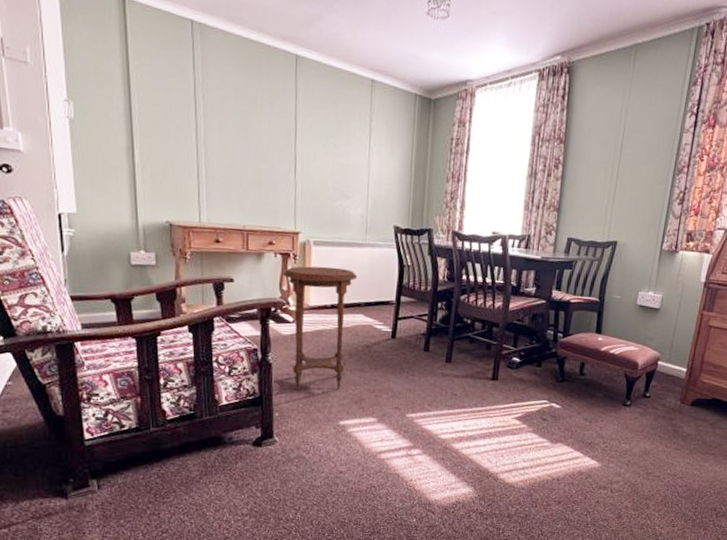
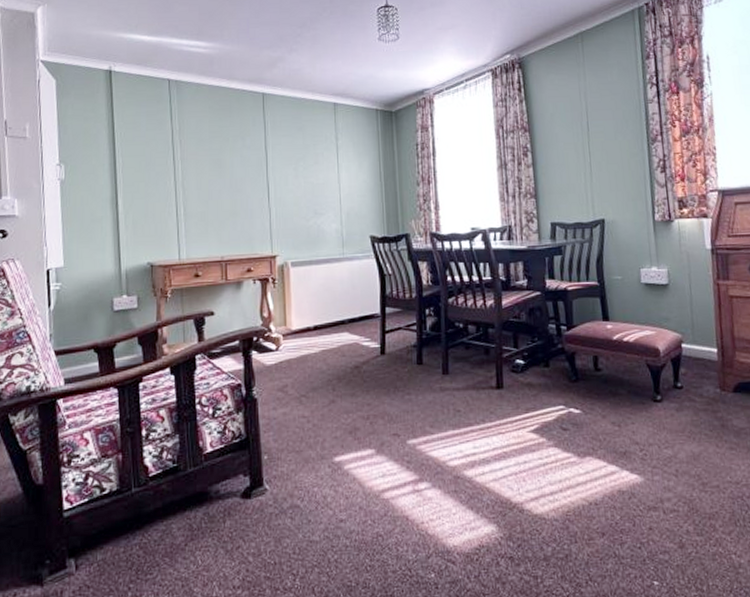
side table: present [283,266,358,390] -> none [263,286,339,426]

